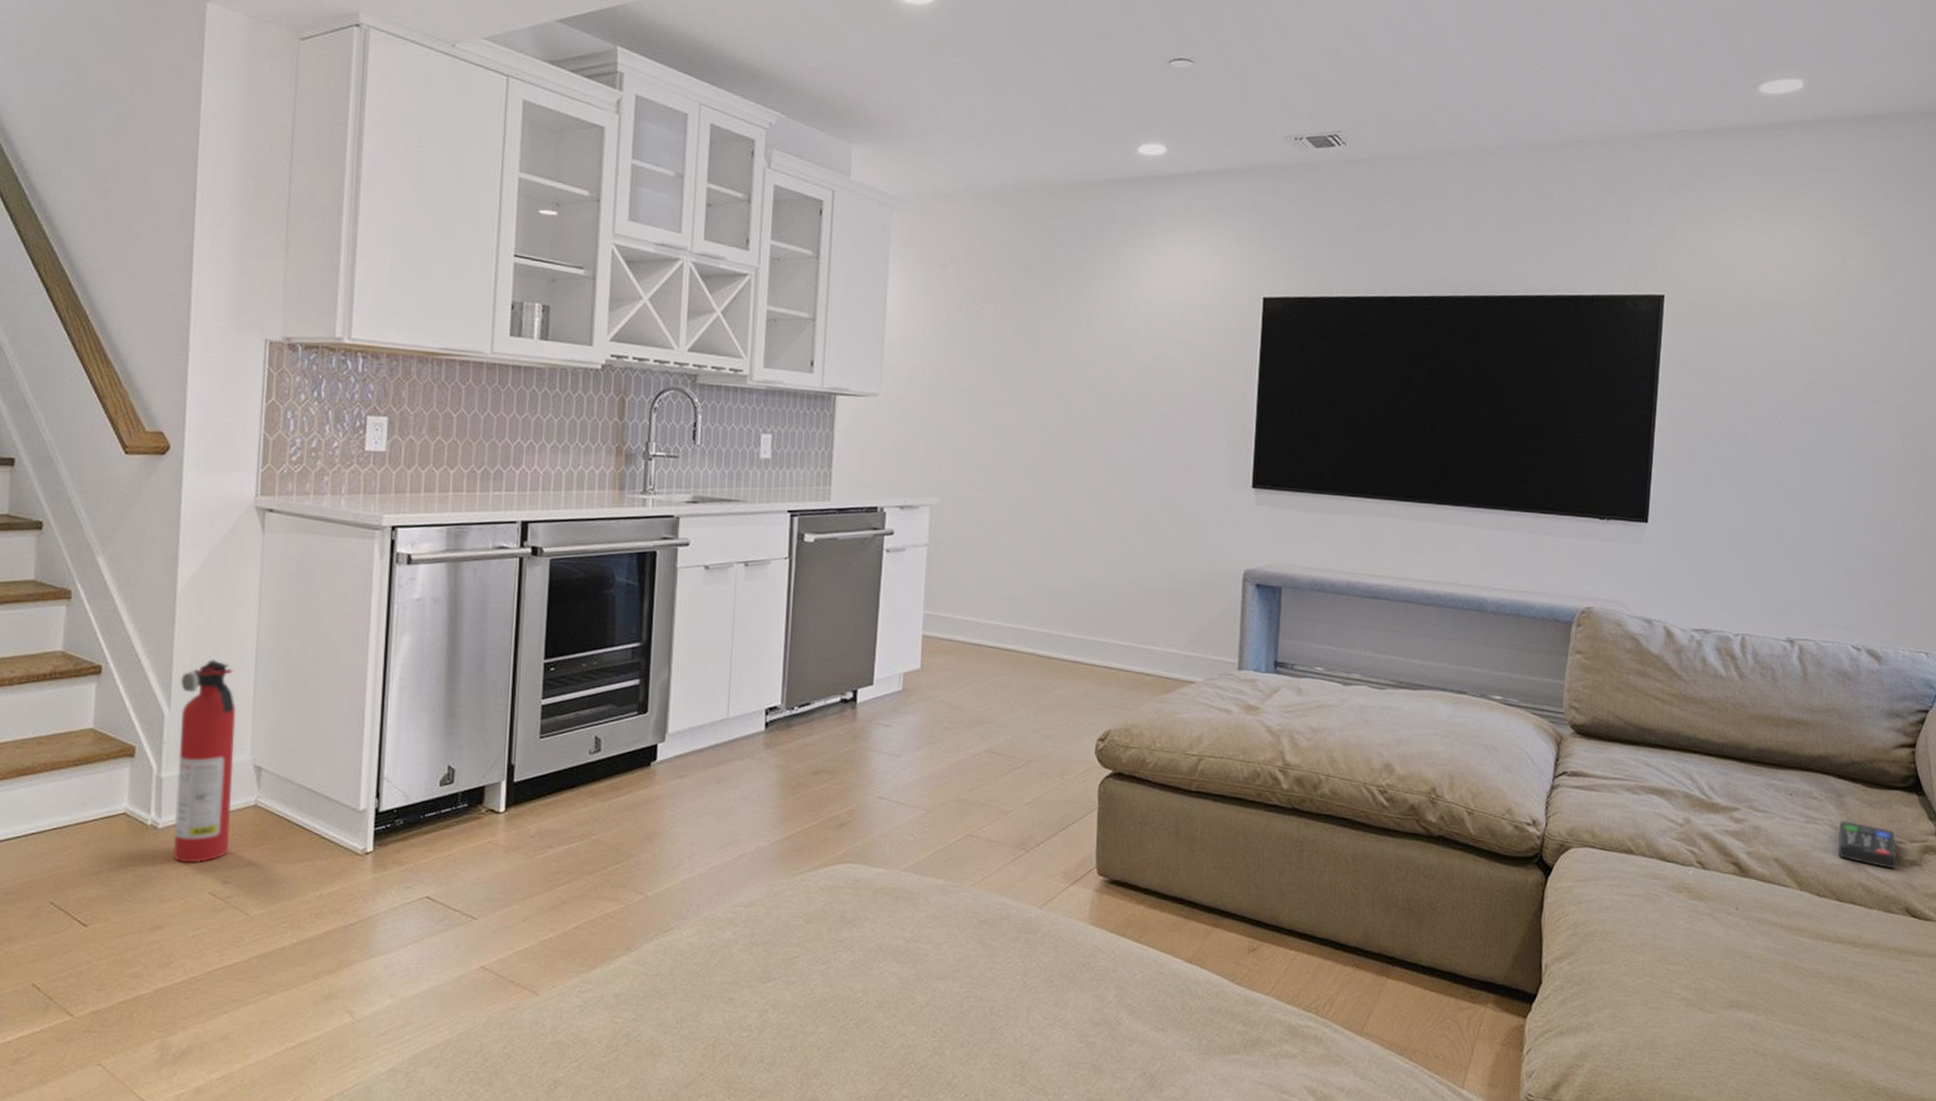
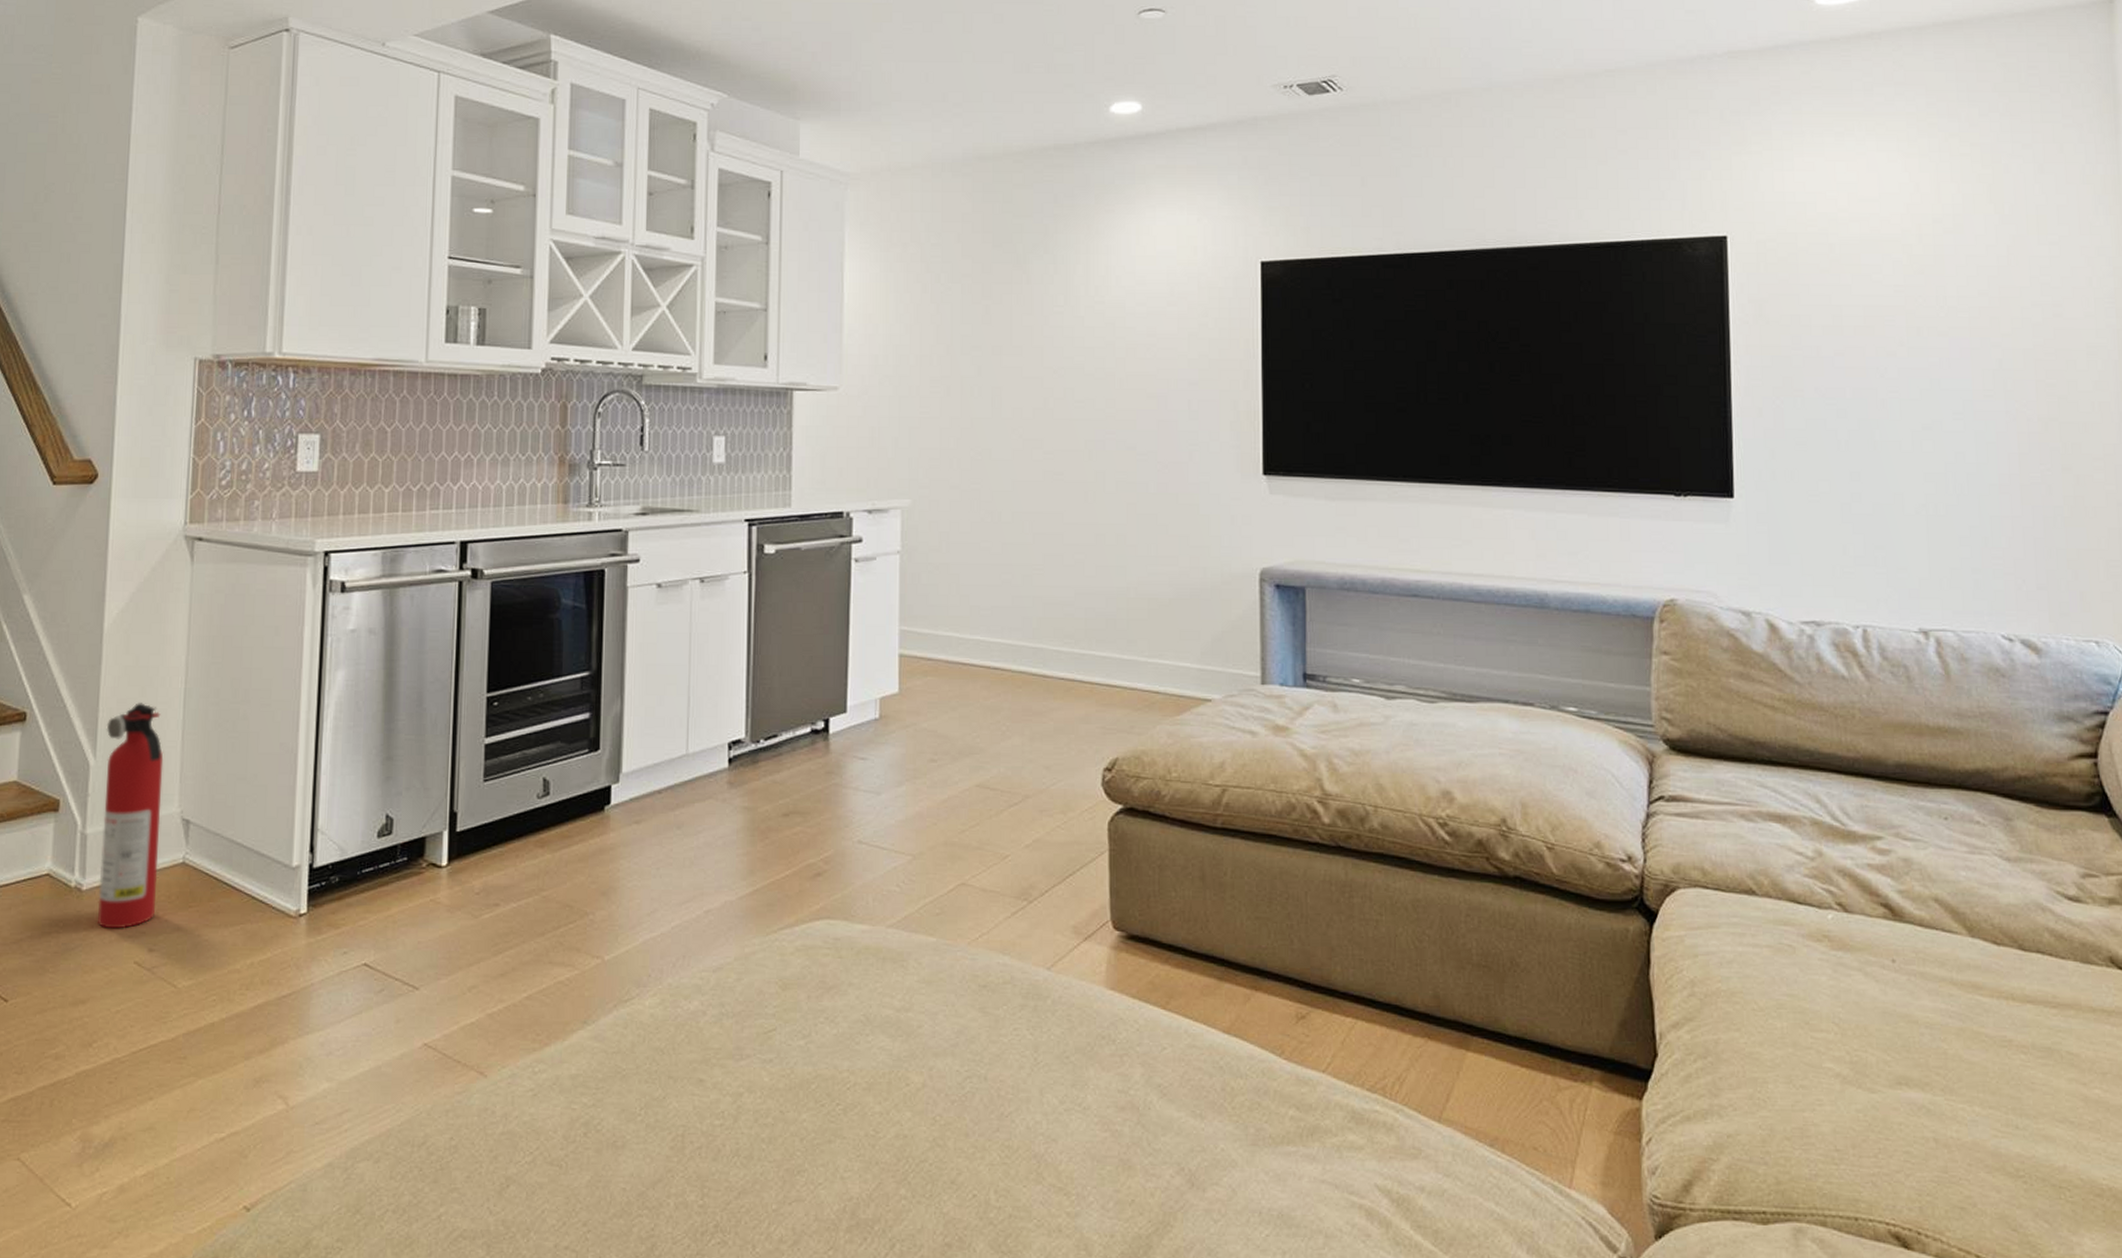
remote control: present [1838,821,1897,869] -> none [2012,850,2091,909]

